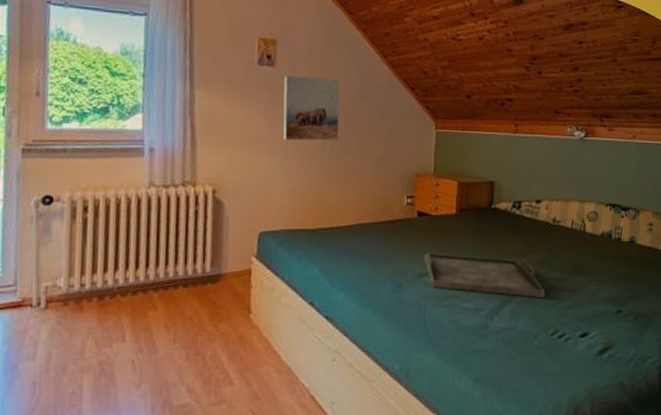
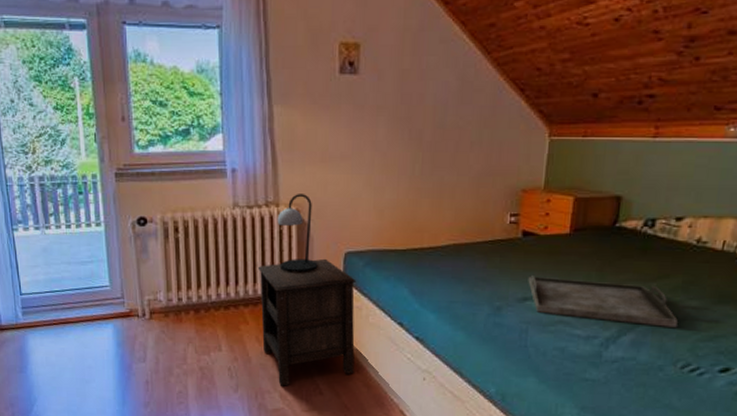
nightstand: none [171,238,270,378] -> present [259,258,357,386]
table lamp: none [193,174,234,255] -> present [277,194,319,274]
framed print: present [283,76,340,141] -> none [368,84,433,156]

